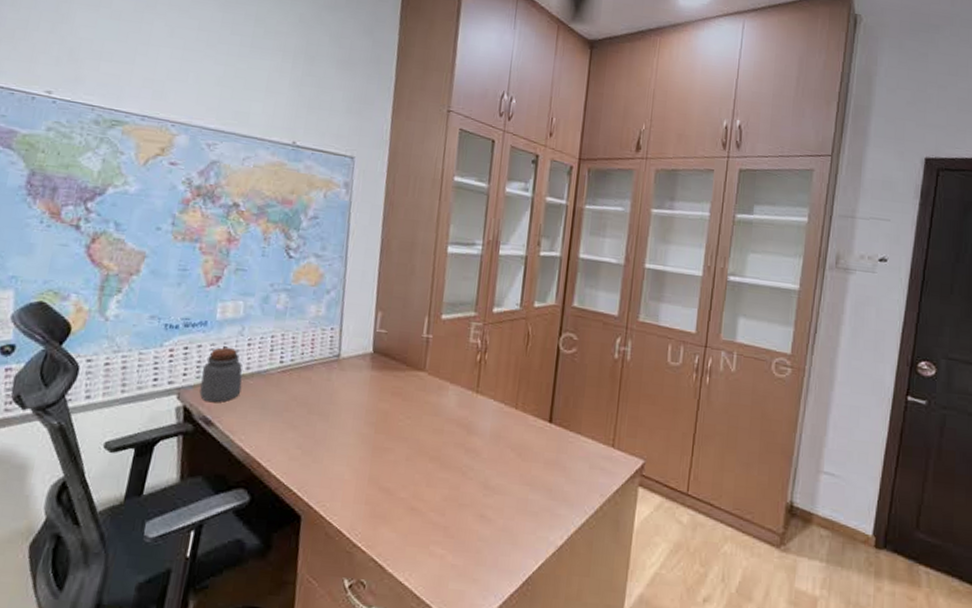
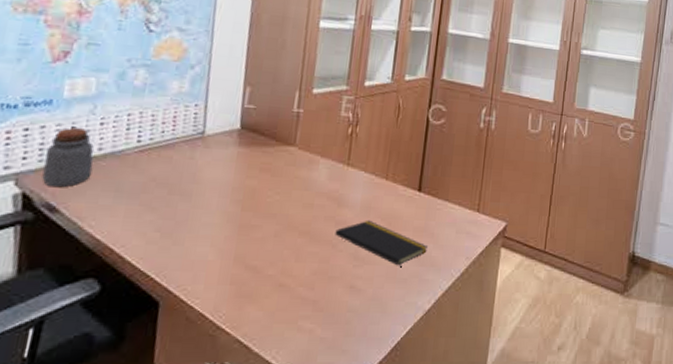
notepad: none [465,449,559,500] -> present [335,220,427,268]

